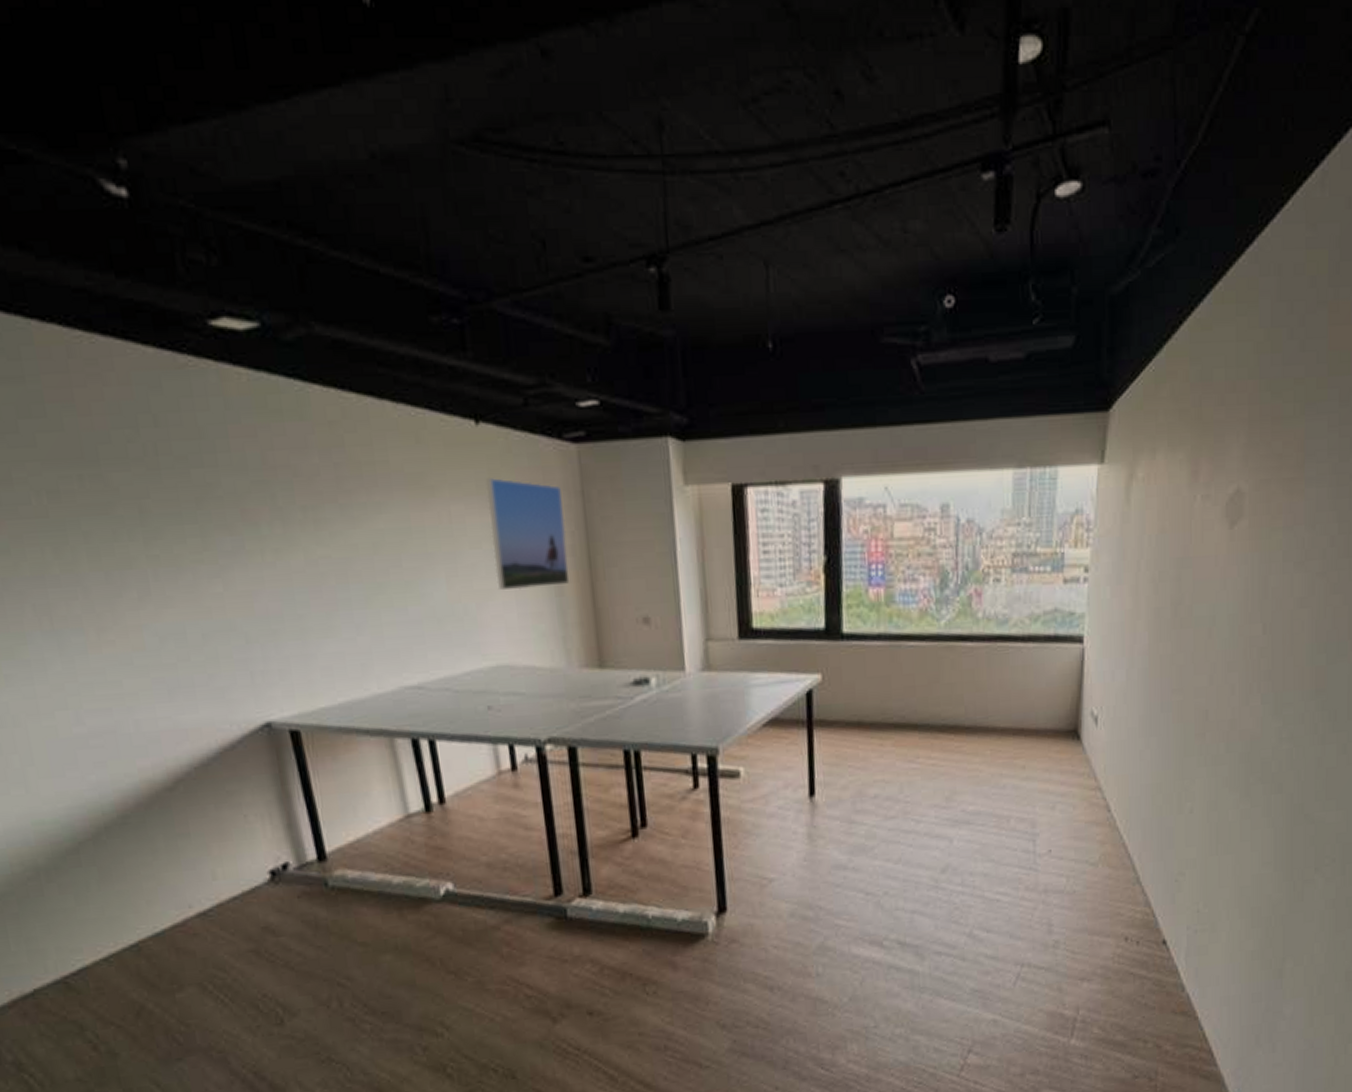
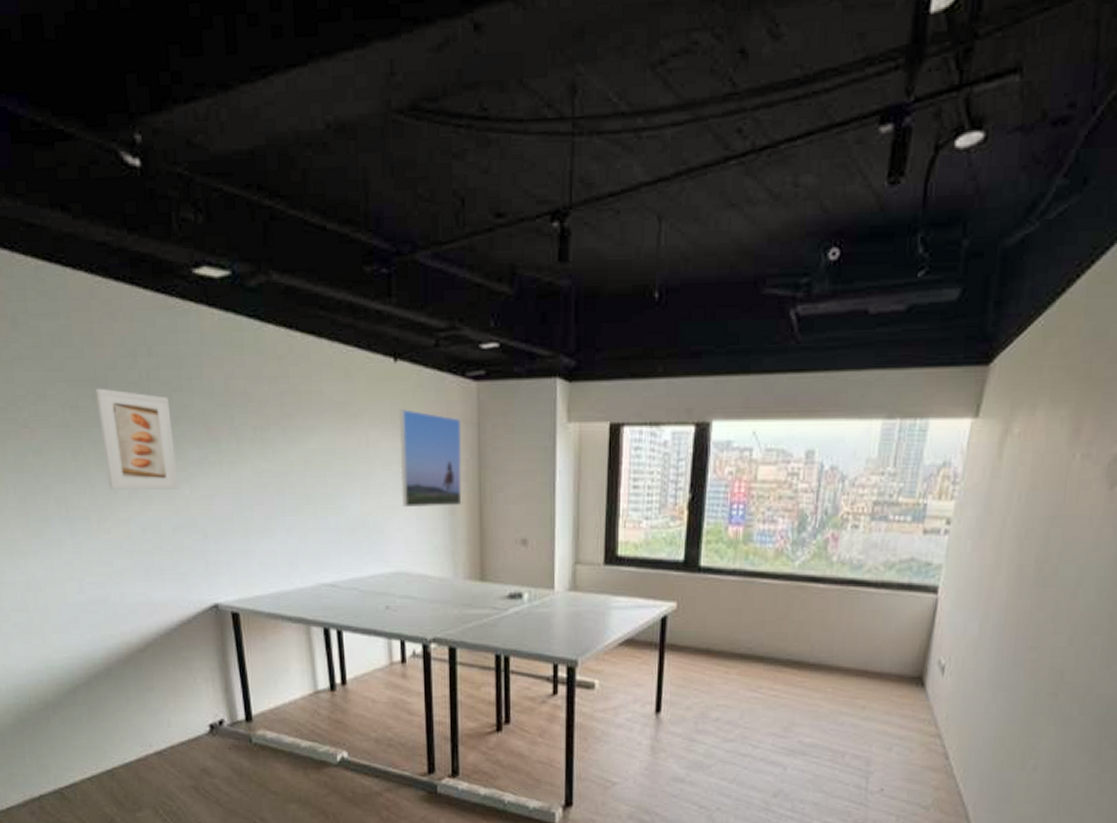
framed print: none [82,467,208,592] -> present [95,388,179,489]

